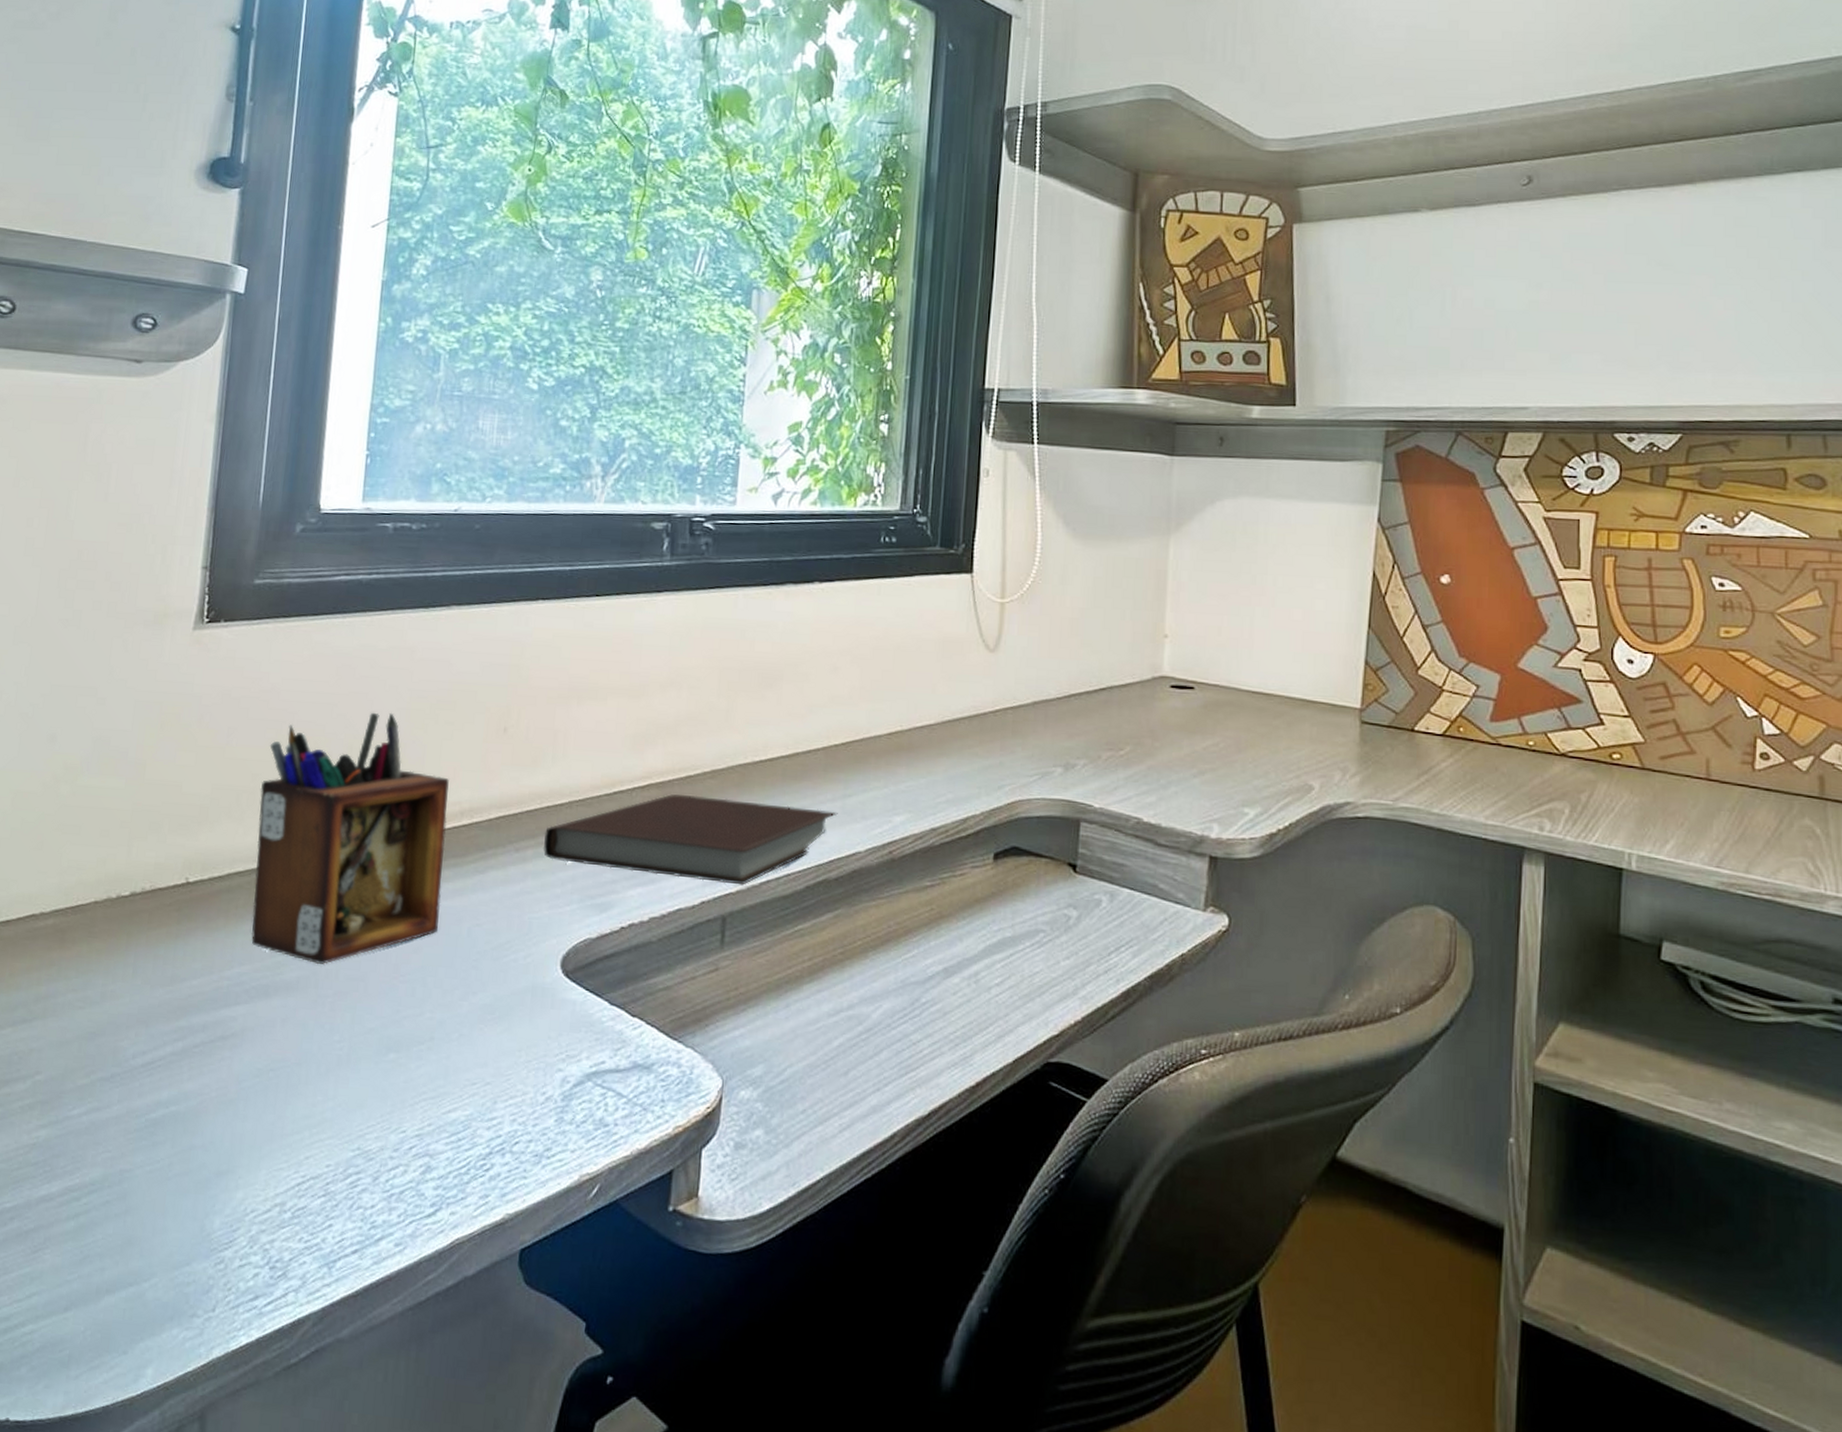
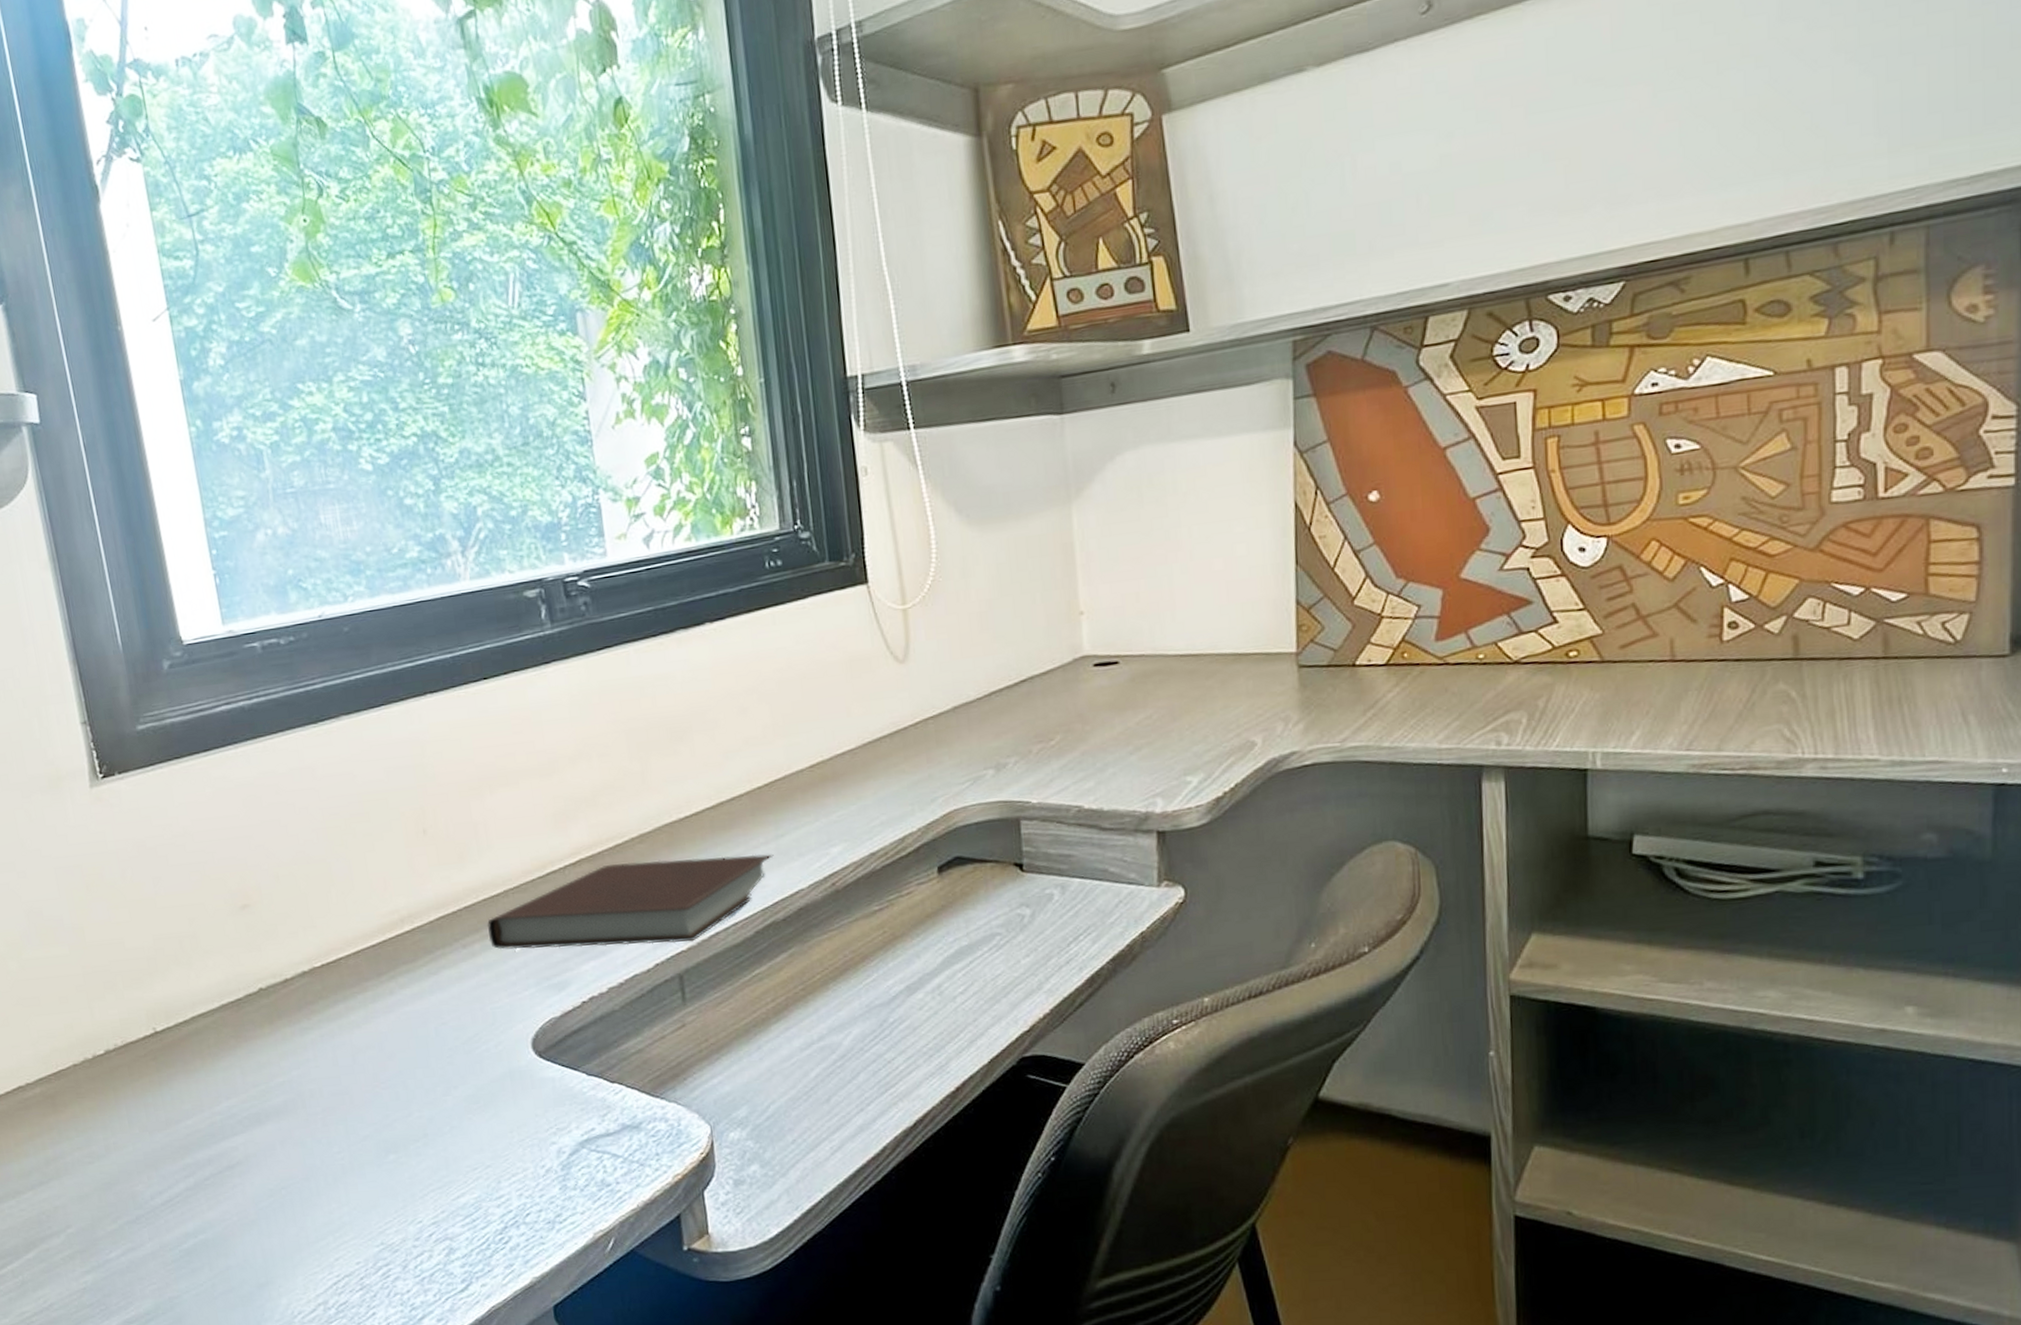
desk organizer: present [251,712,449,964] -> none [197,835,407,1086]

